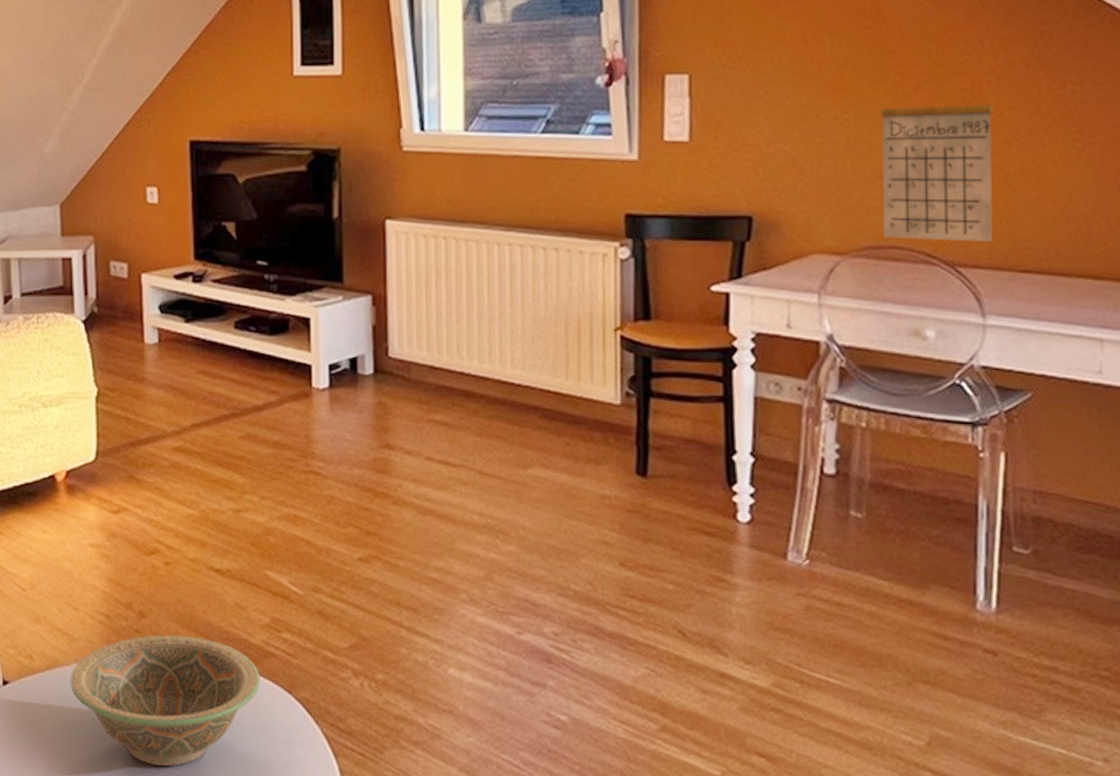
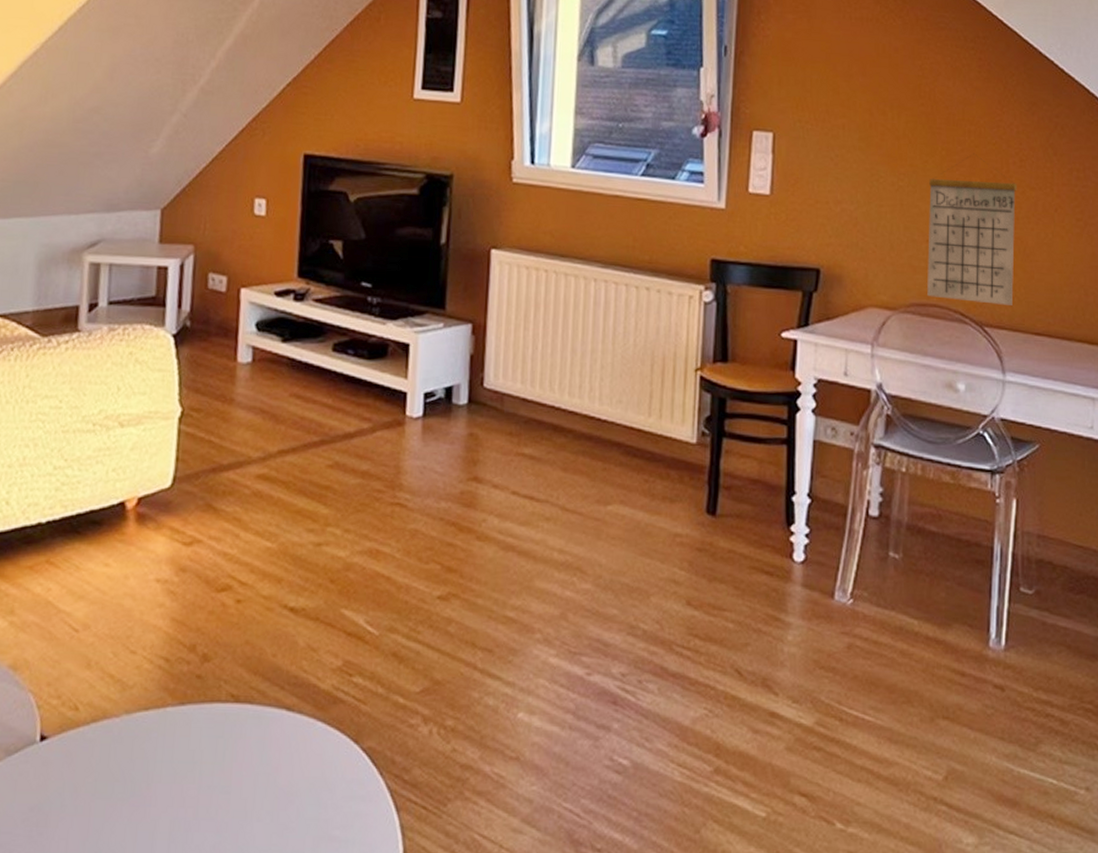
decorative bowl: present [70,634,260,766] -> none [117,680,326,829]

